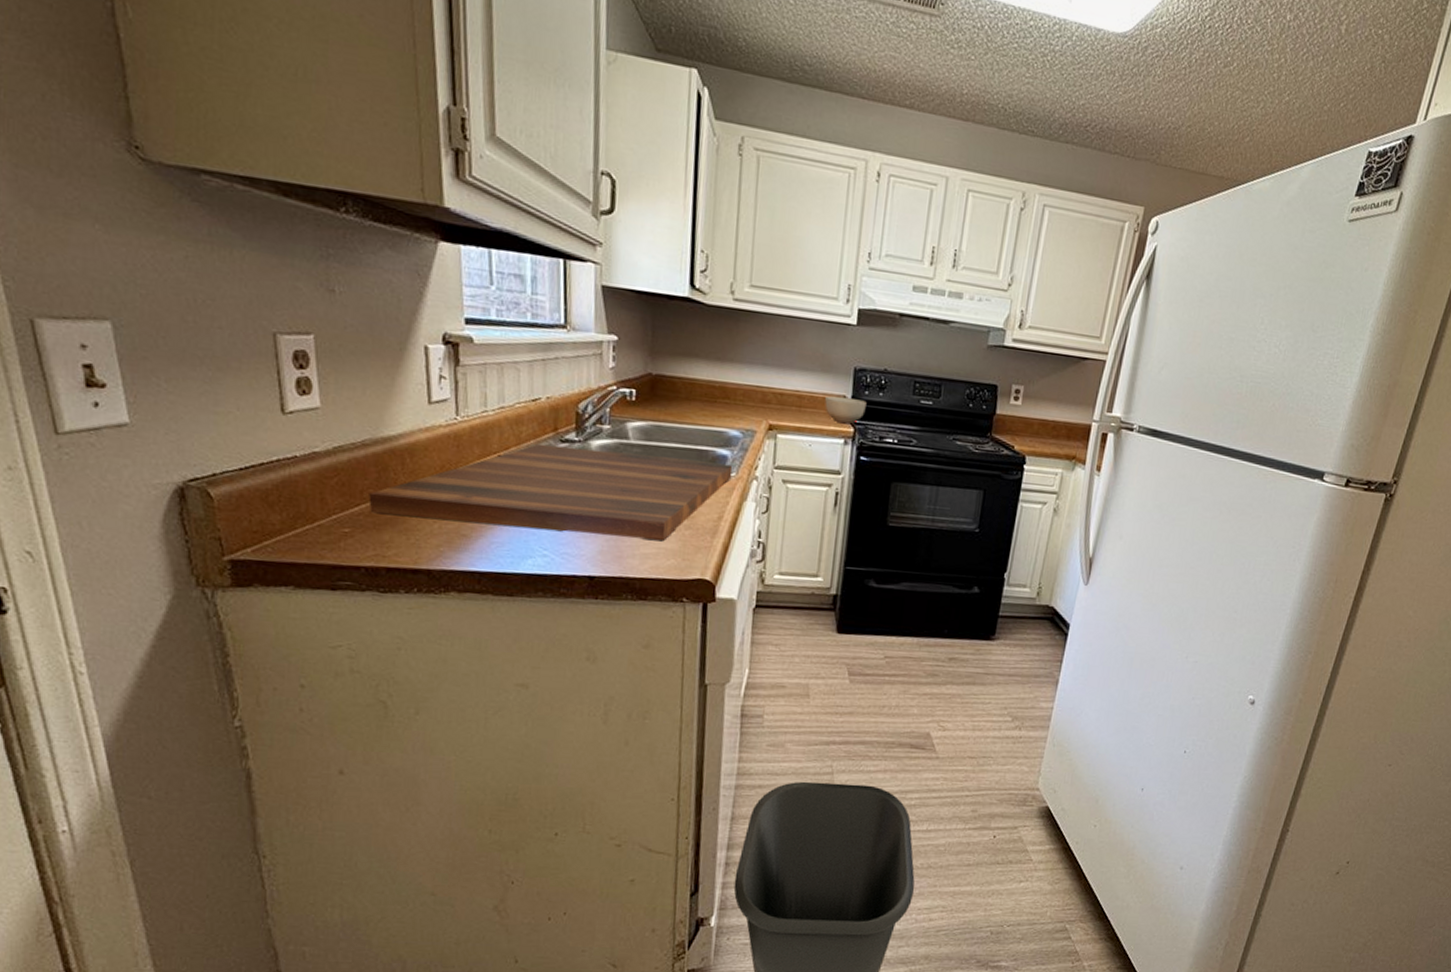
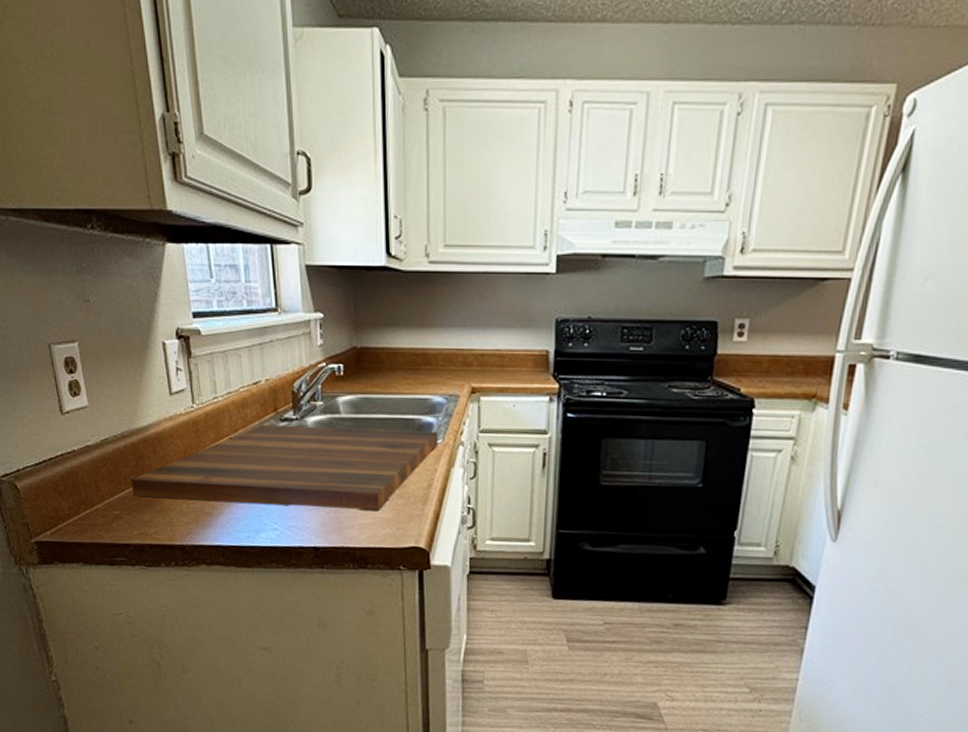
bowl: present [824,396,867,424] -> none [527,352,571,379]

